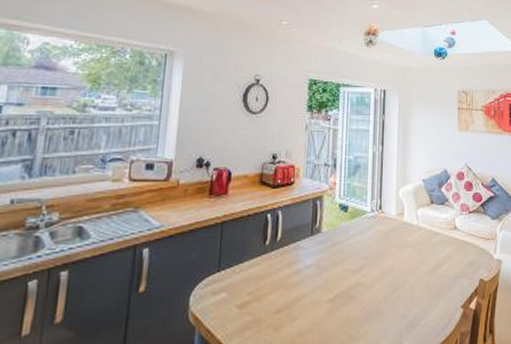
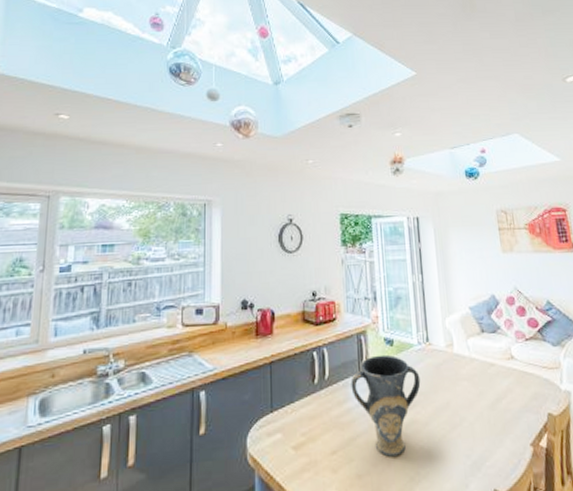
vase: none [302,220,370,316] -> present [351,354,421,457]

